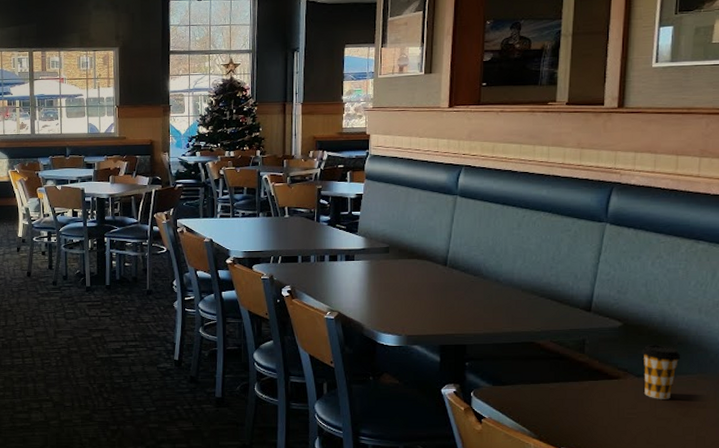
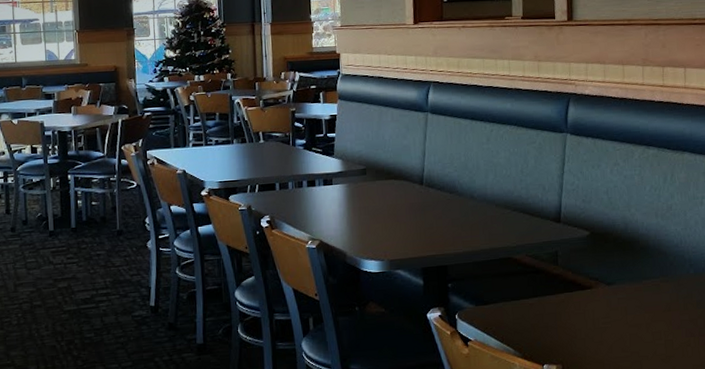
coffee cup: present [641,345,681,399] -> none [609,251,644,306]

